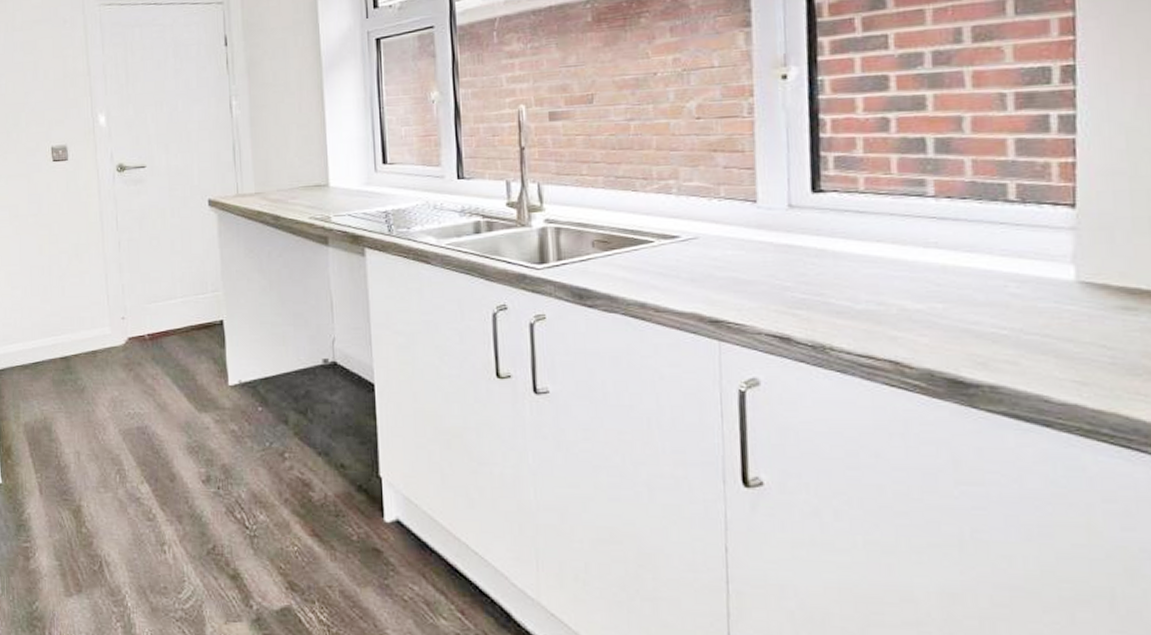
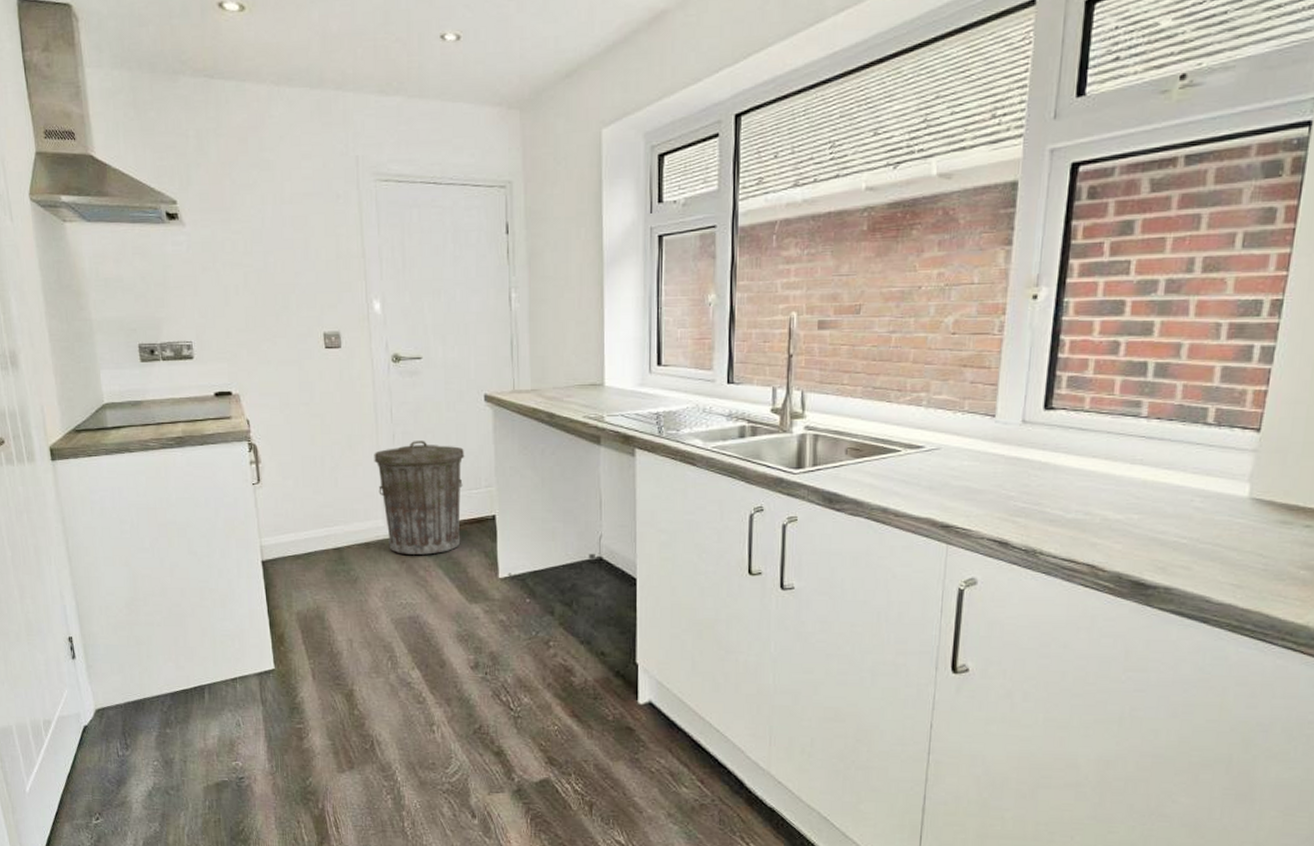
trash can: none [100,247,191,362] -> present [374,441,465,555]

